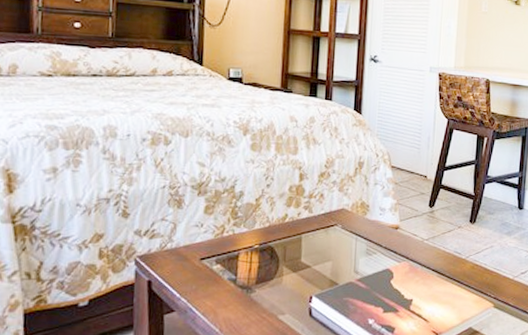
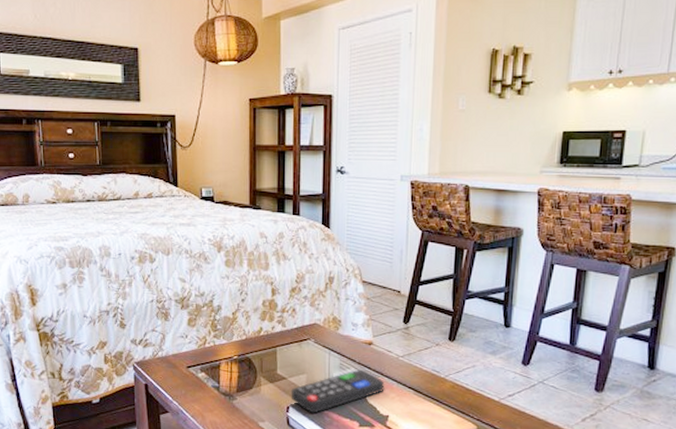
remote control: none [314,254,410,302] -> present [291,369,385,413]

